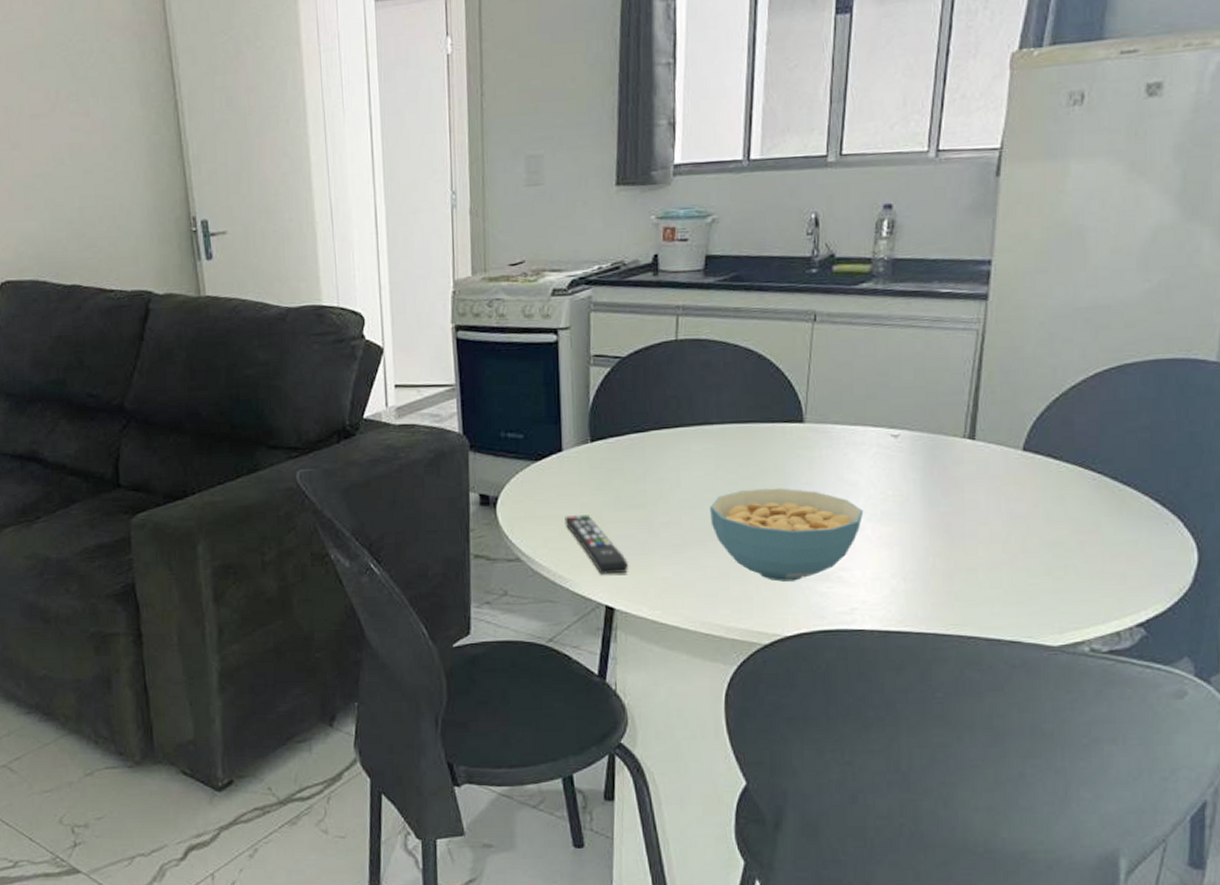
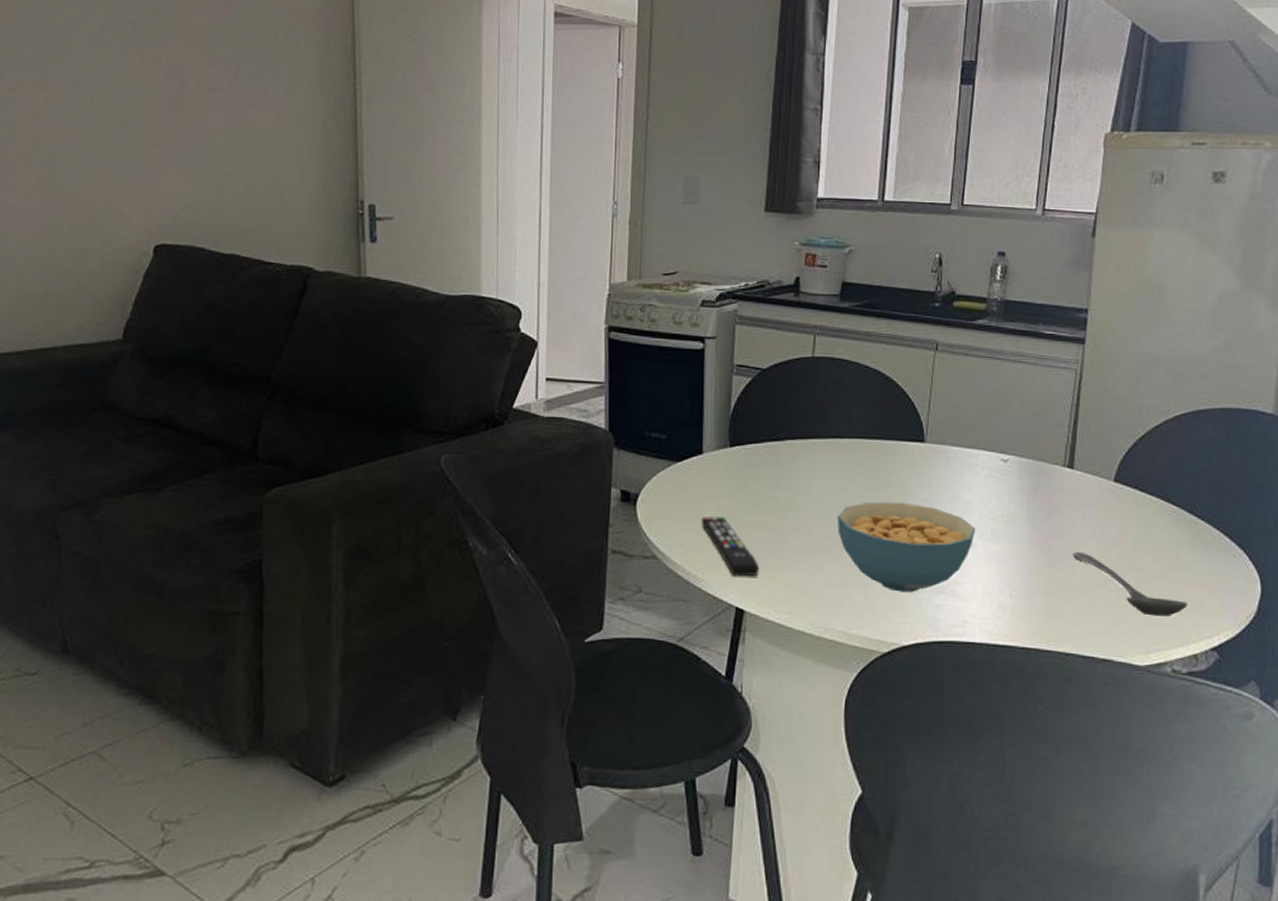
stirrer: none [974,528,1110,593] -> present [1072,551,1188,616]

